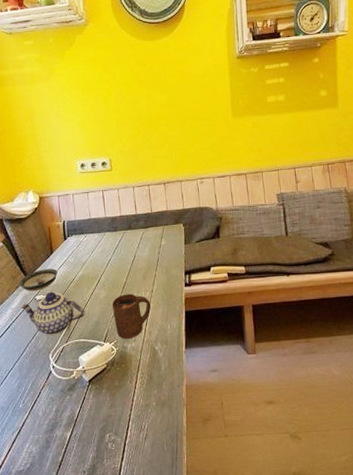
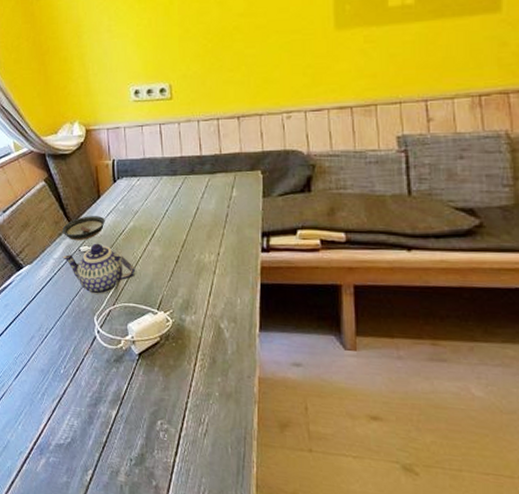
cup: present [112,294,151,339] -> none [168,254,216,311]

